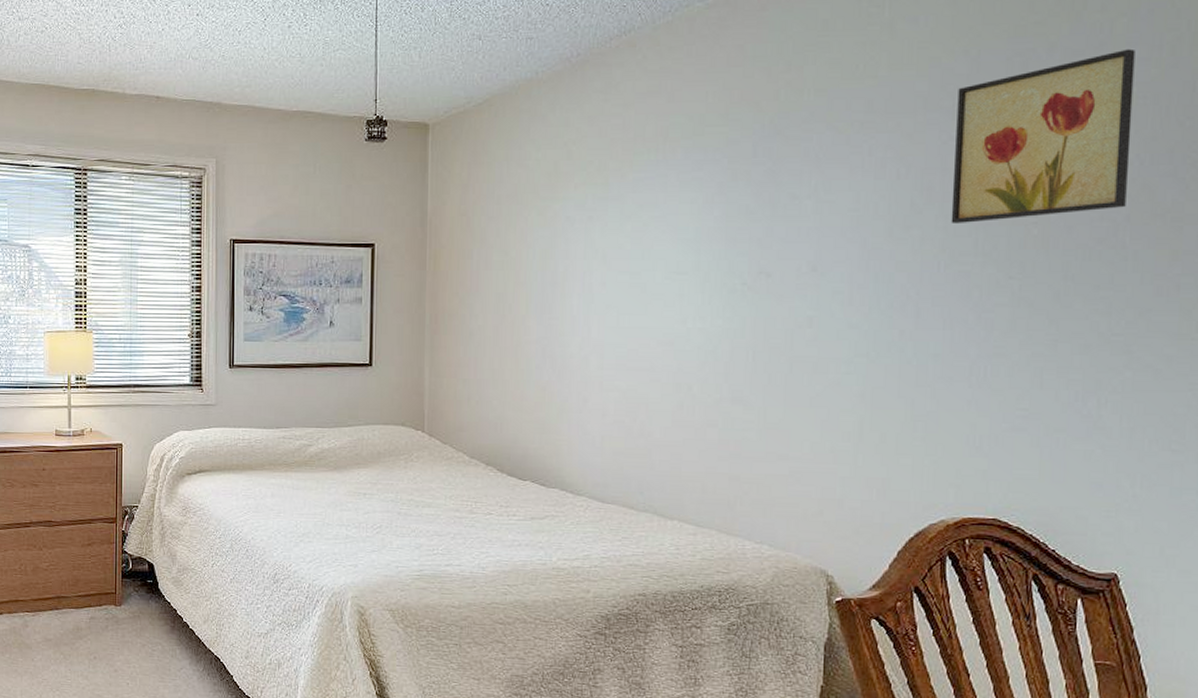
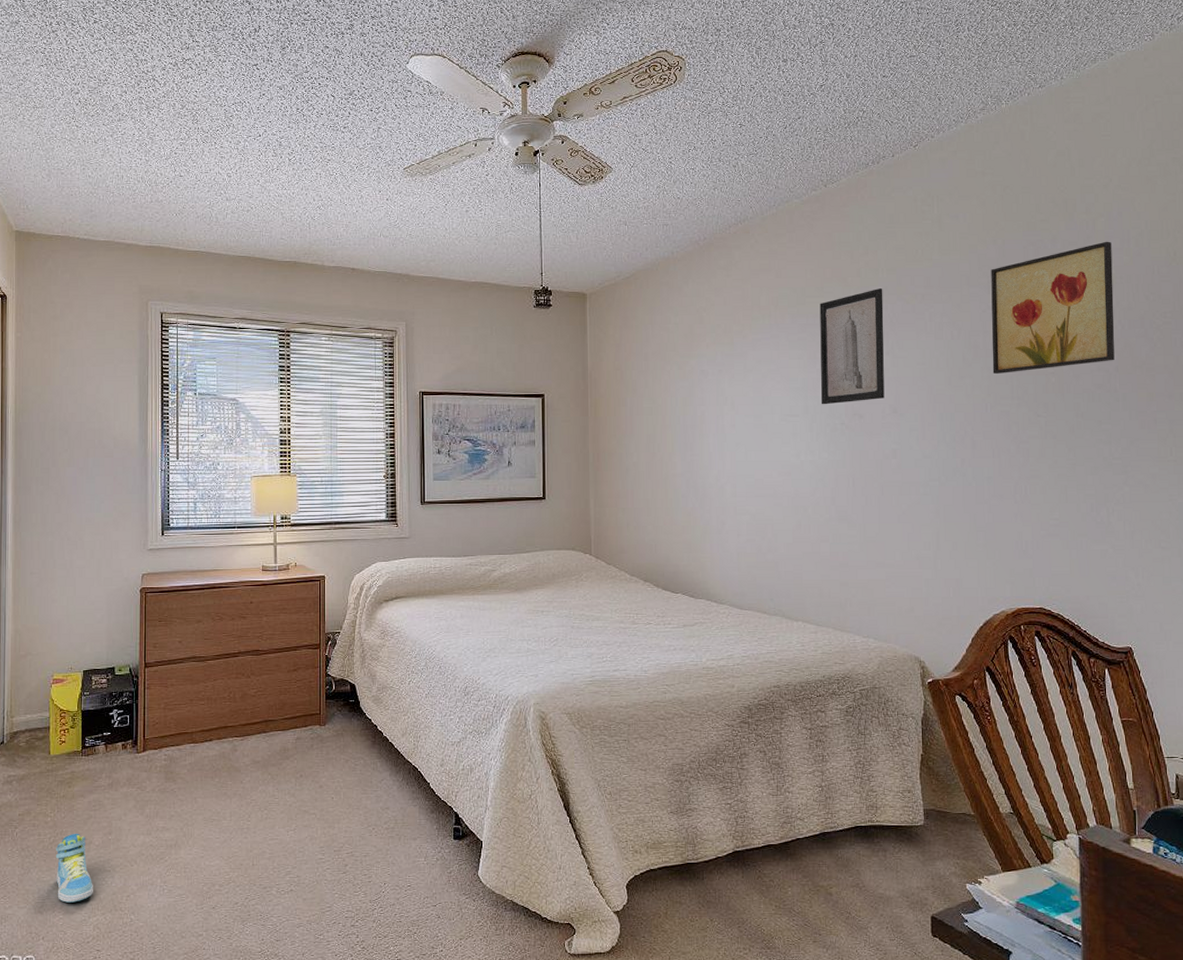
wall art: none [717,115,808,260] -> present [820,288,885,405]

